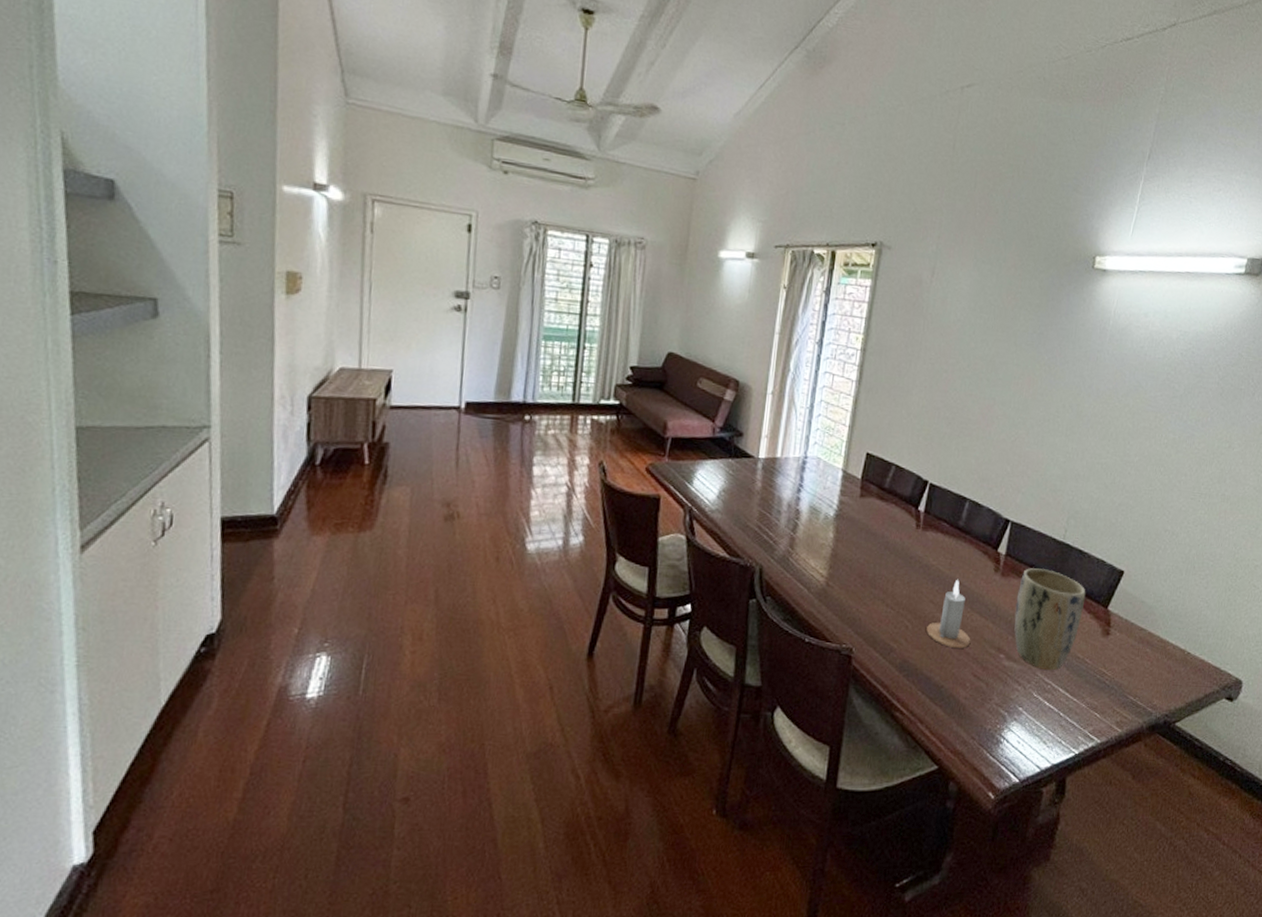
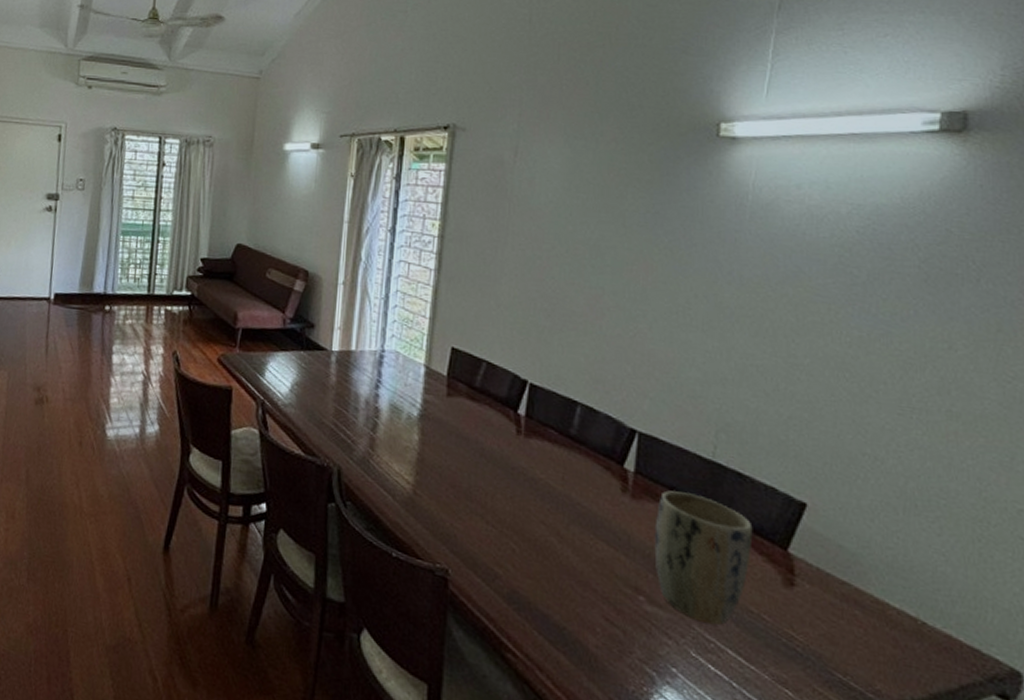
candle: present [926,579,971,648] -> none [539,497,598,584]

